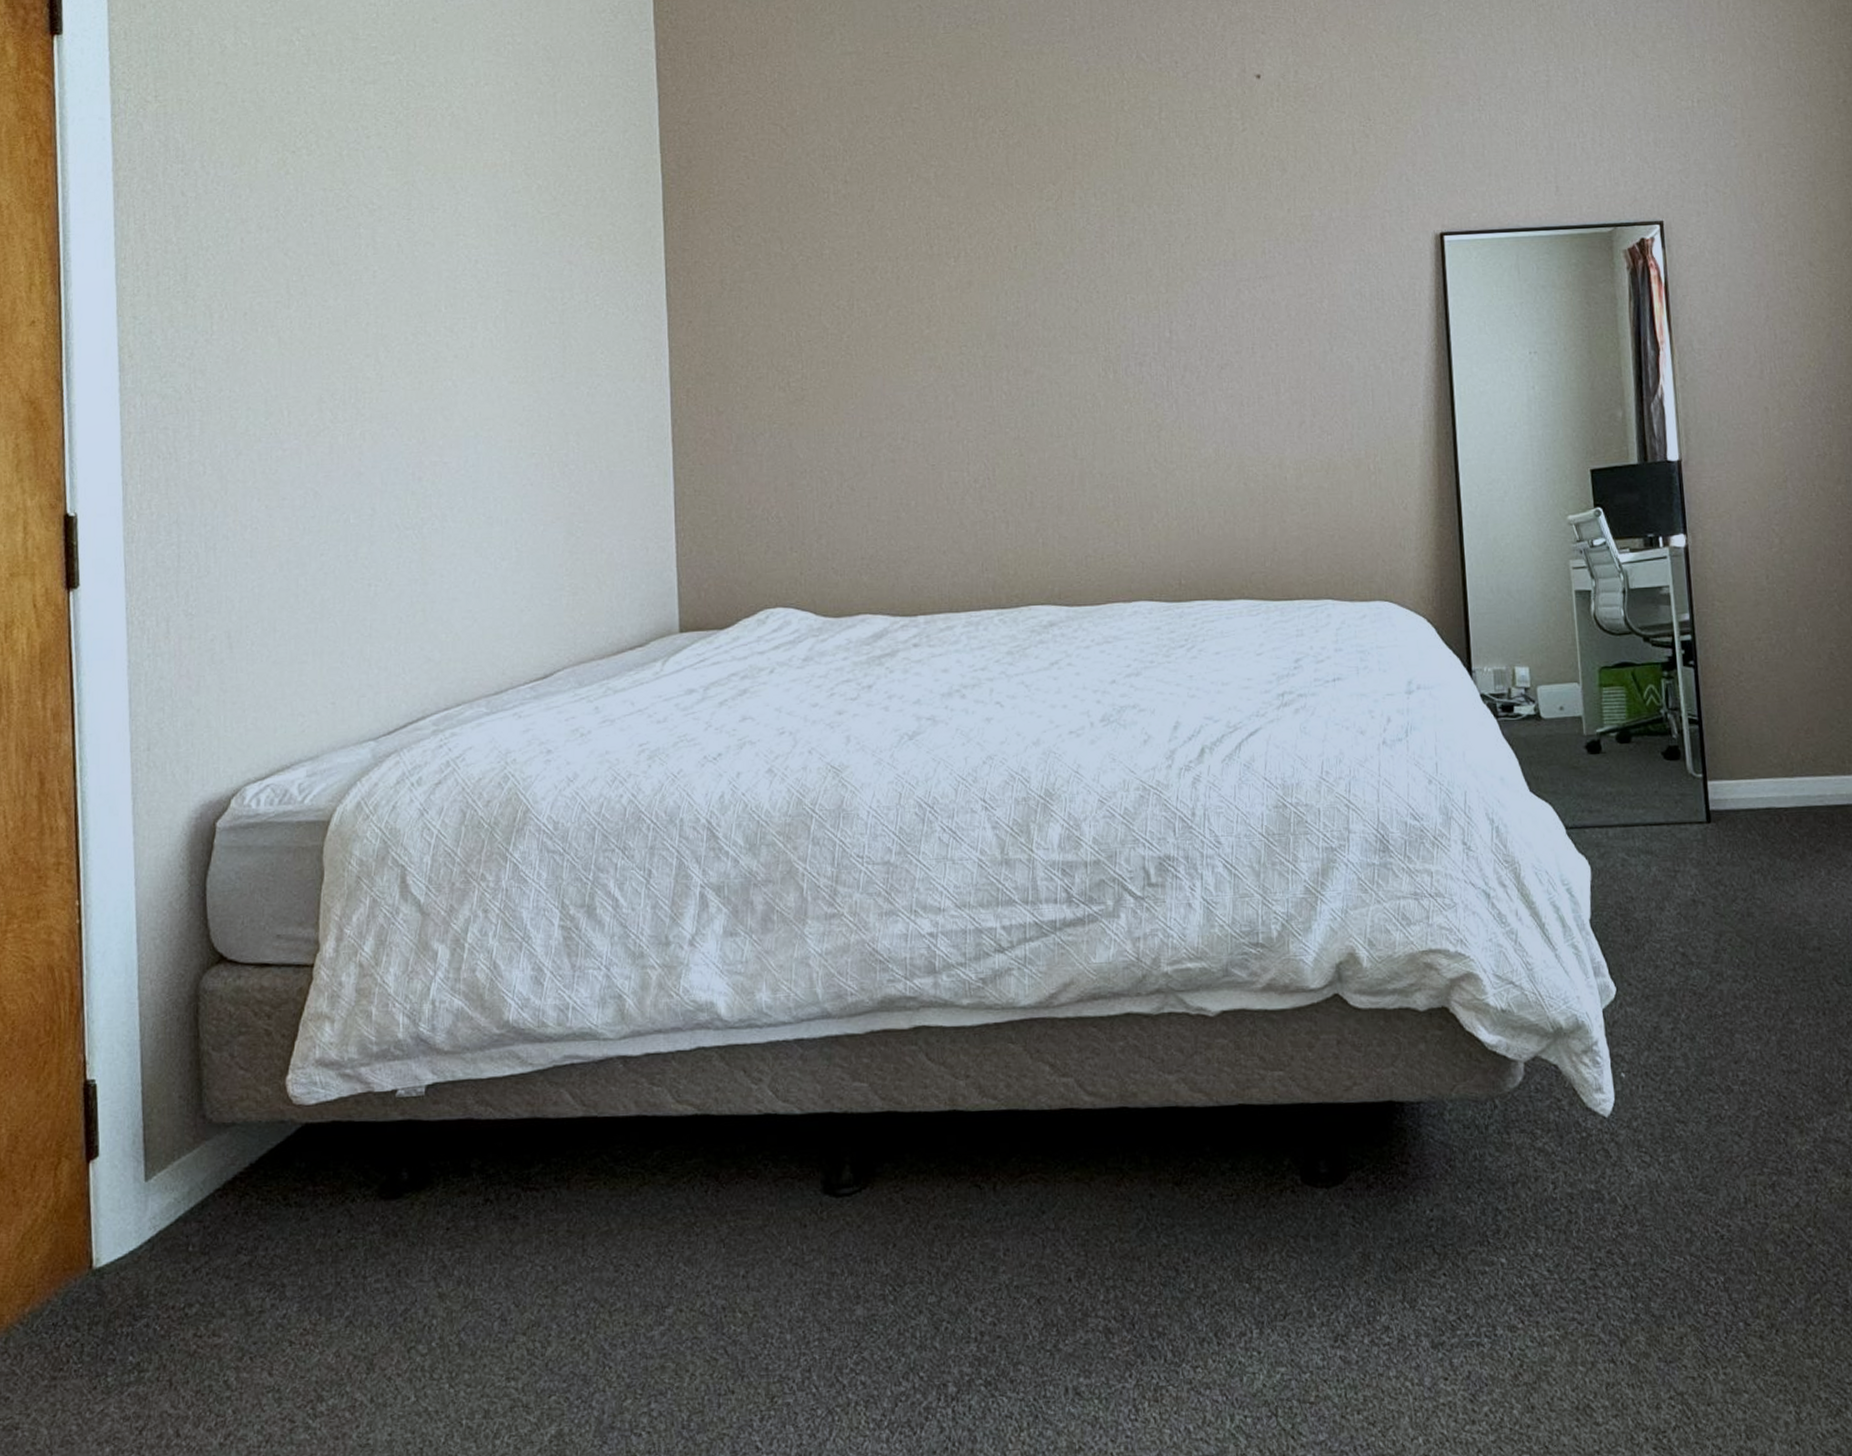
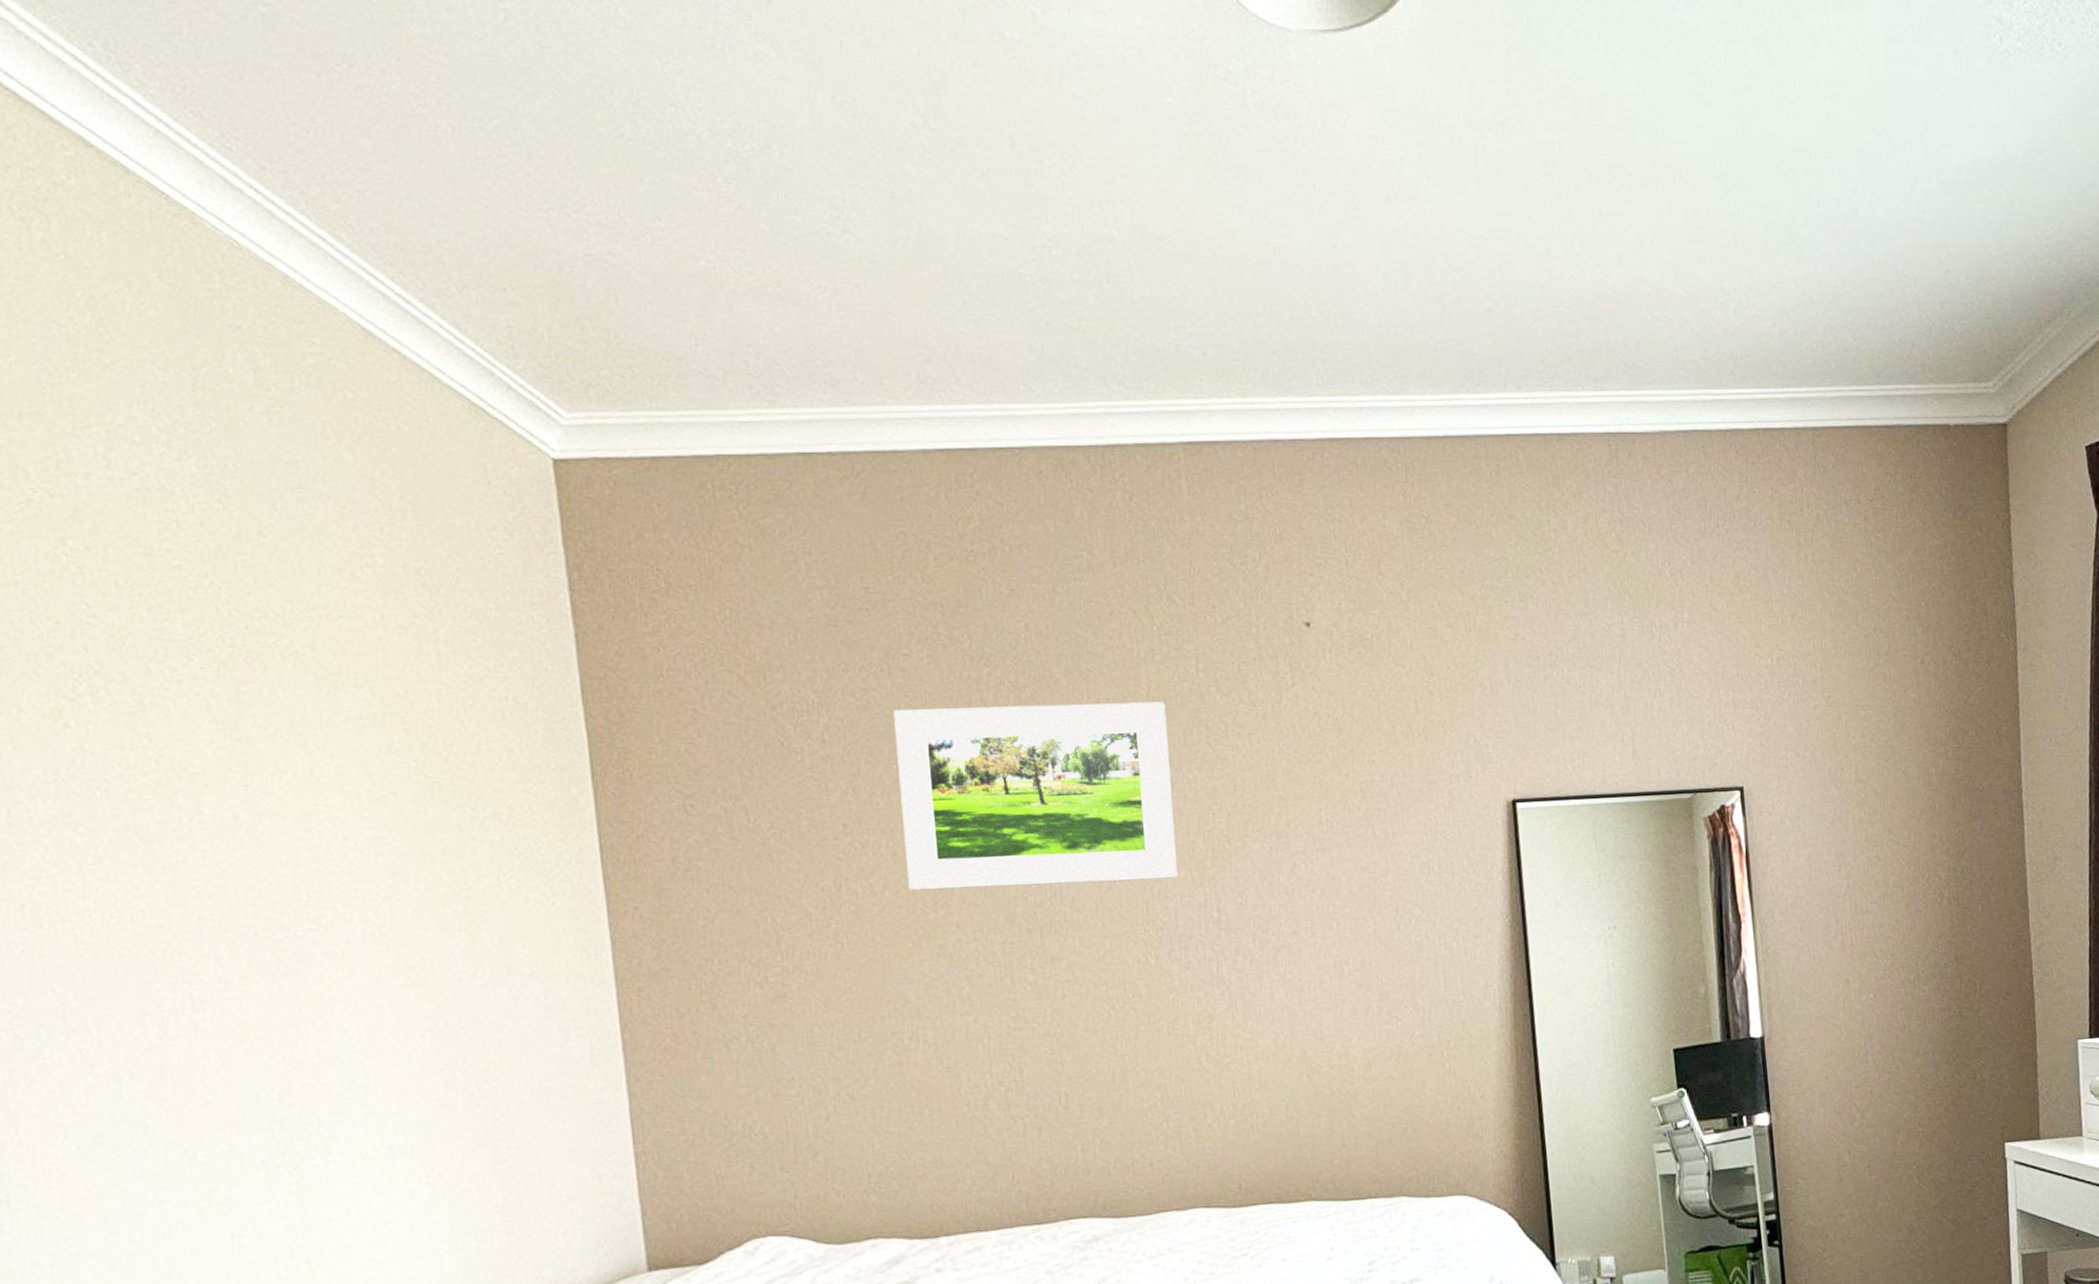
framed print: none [904,146,1136,310] -> present [893,701,1178,891]

